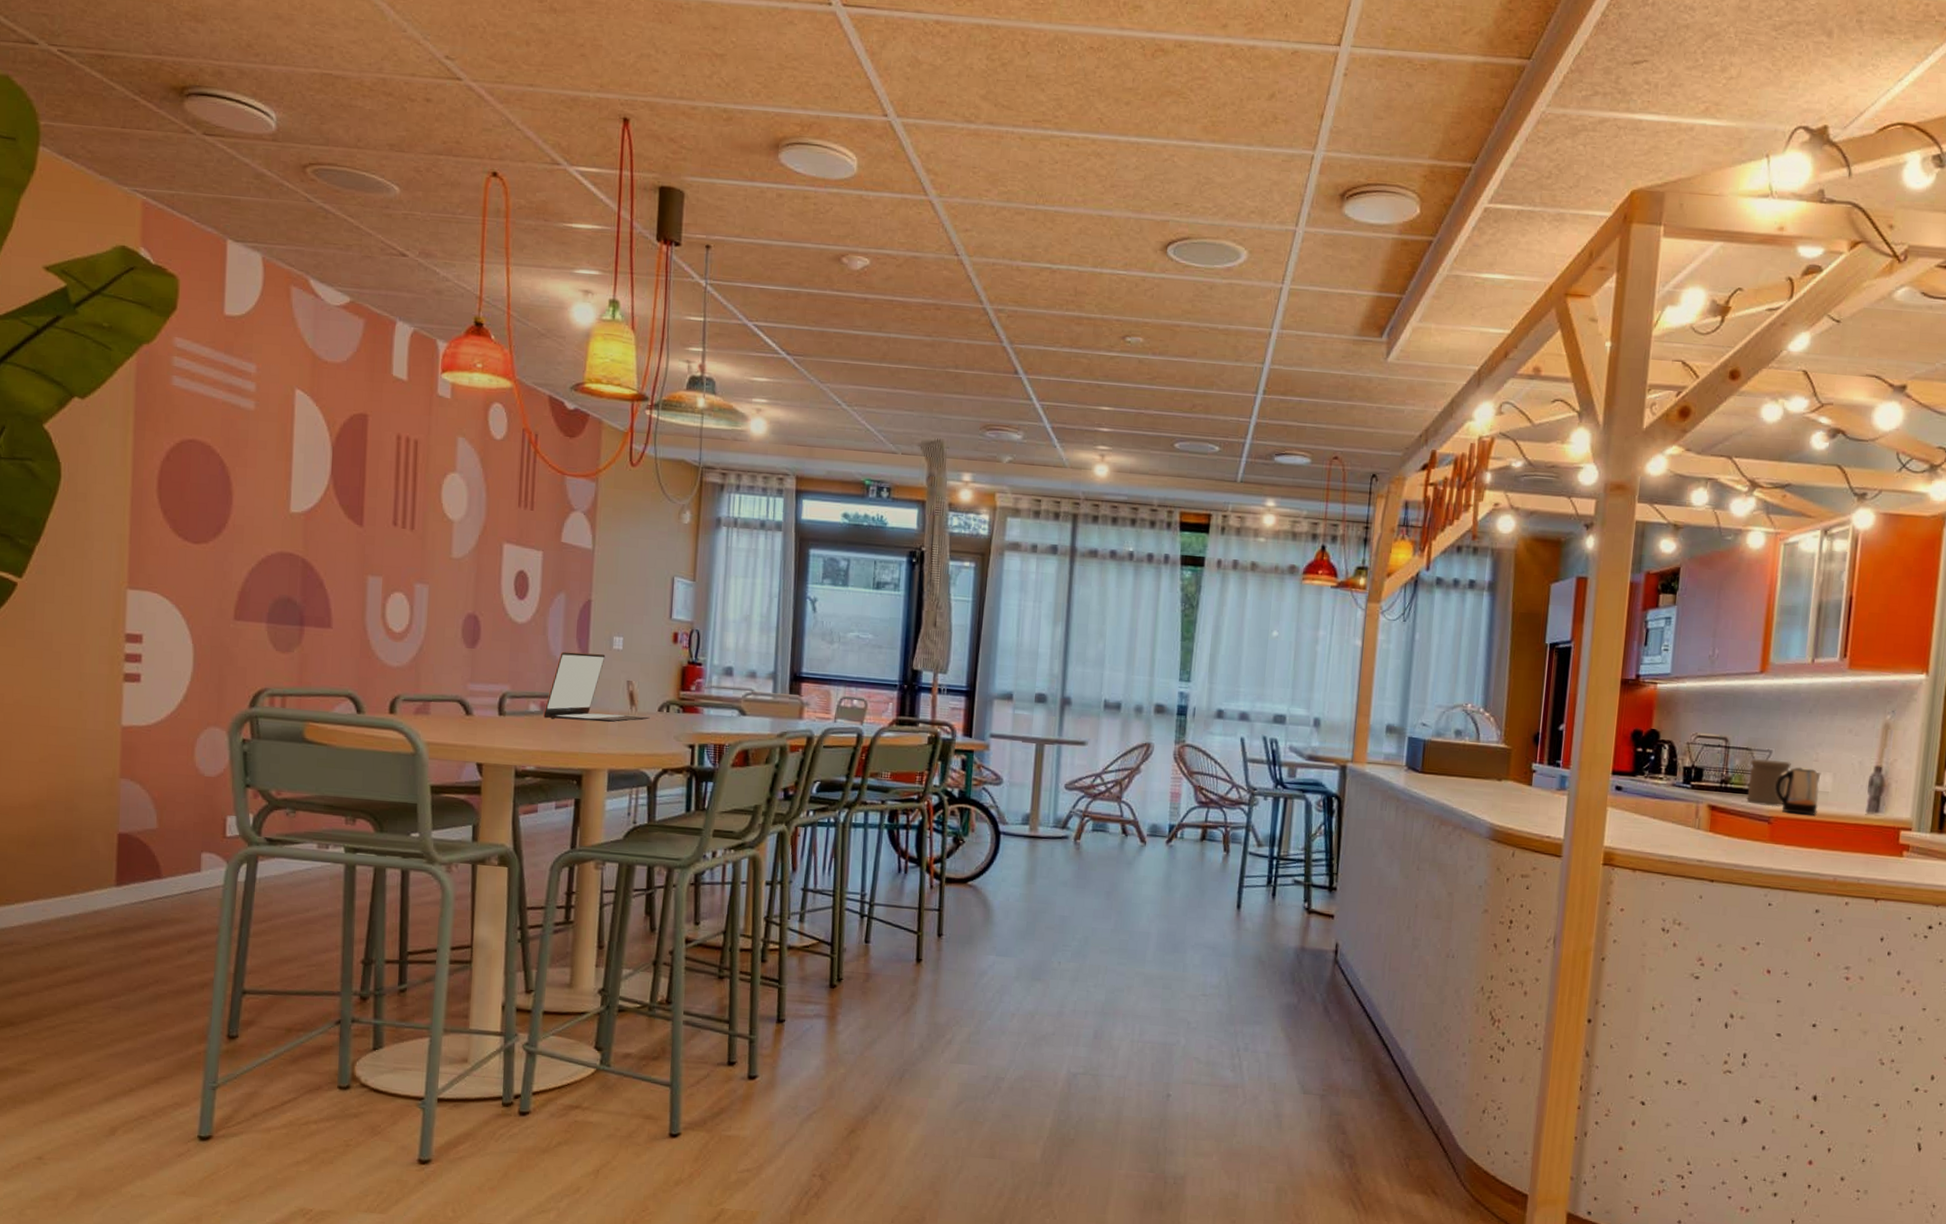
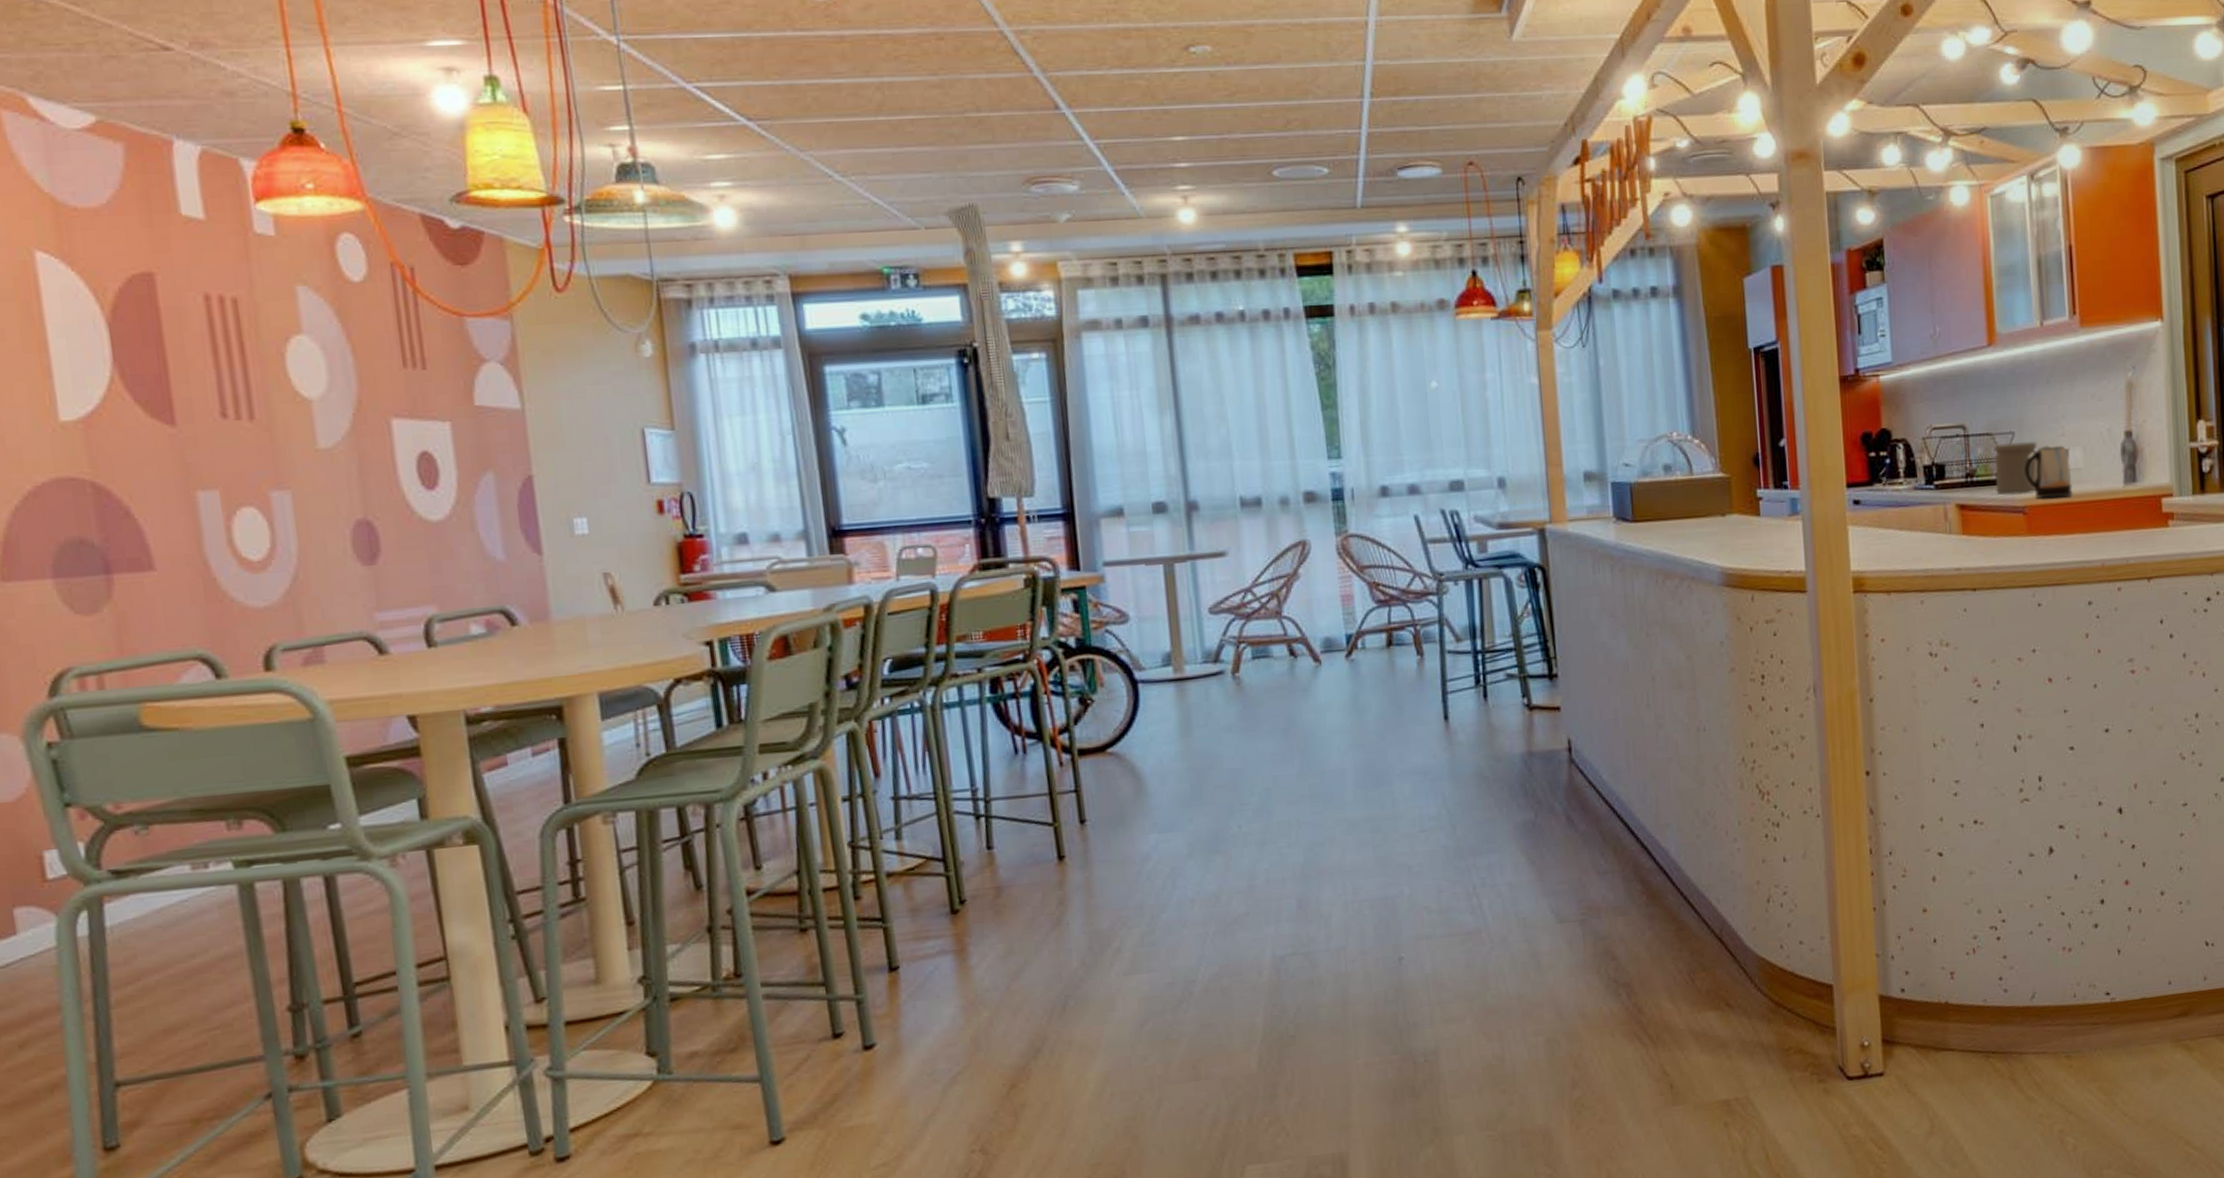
laptop: present [543,651,650,723] -> none [491,543,644,641]

